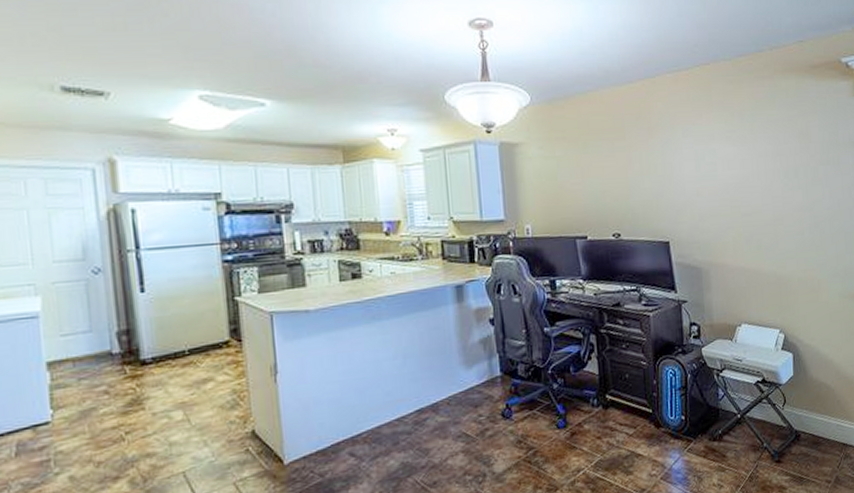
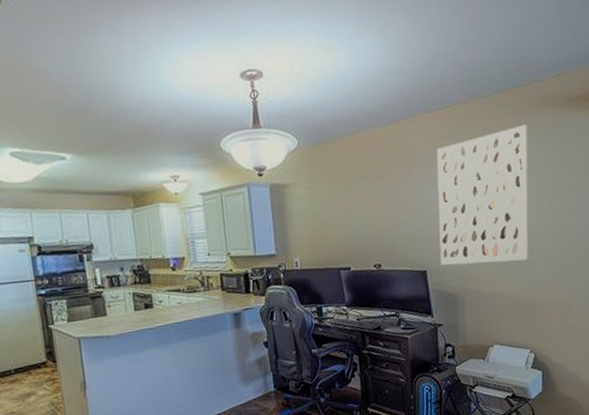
wall art: none [678,90,776,236] -> present [436,124,530,265]

